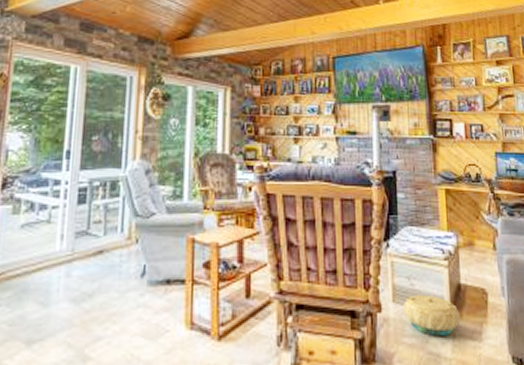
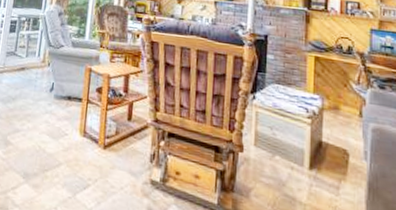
basket: present [403,294,460,336] -> none [264,143,319,184]

